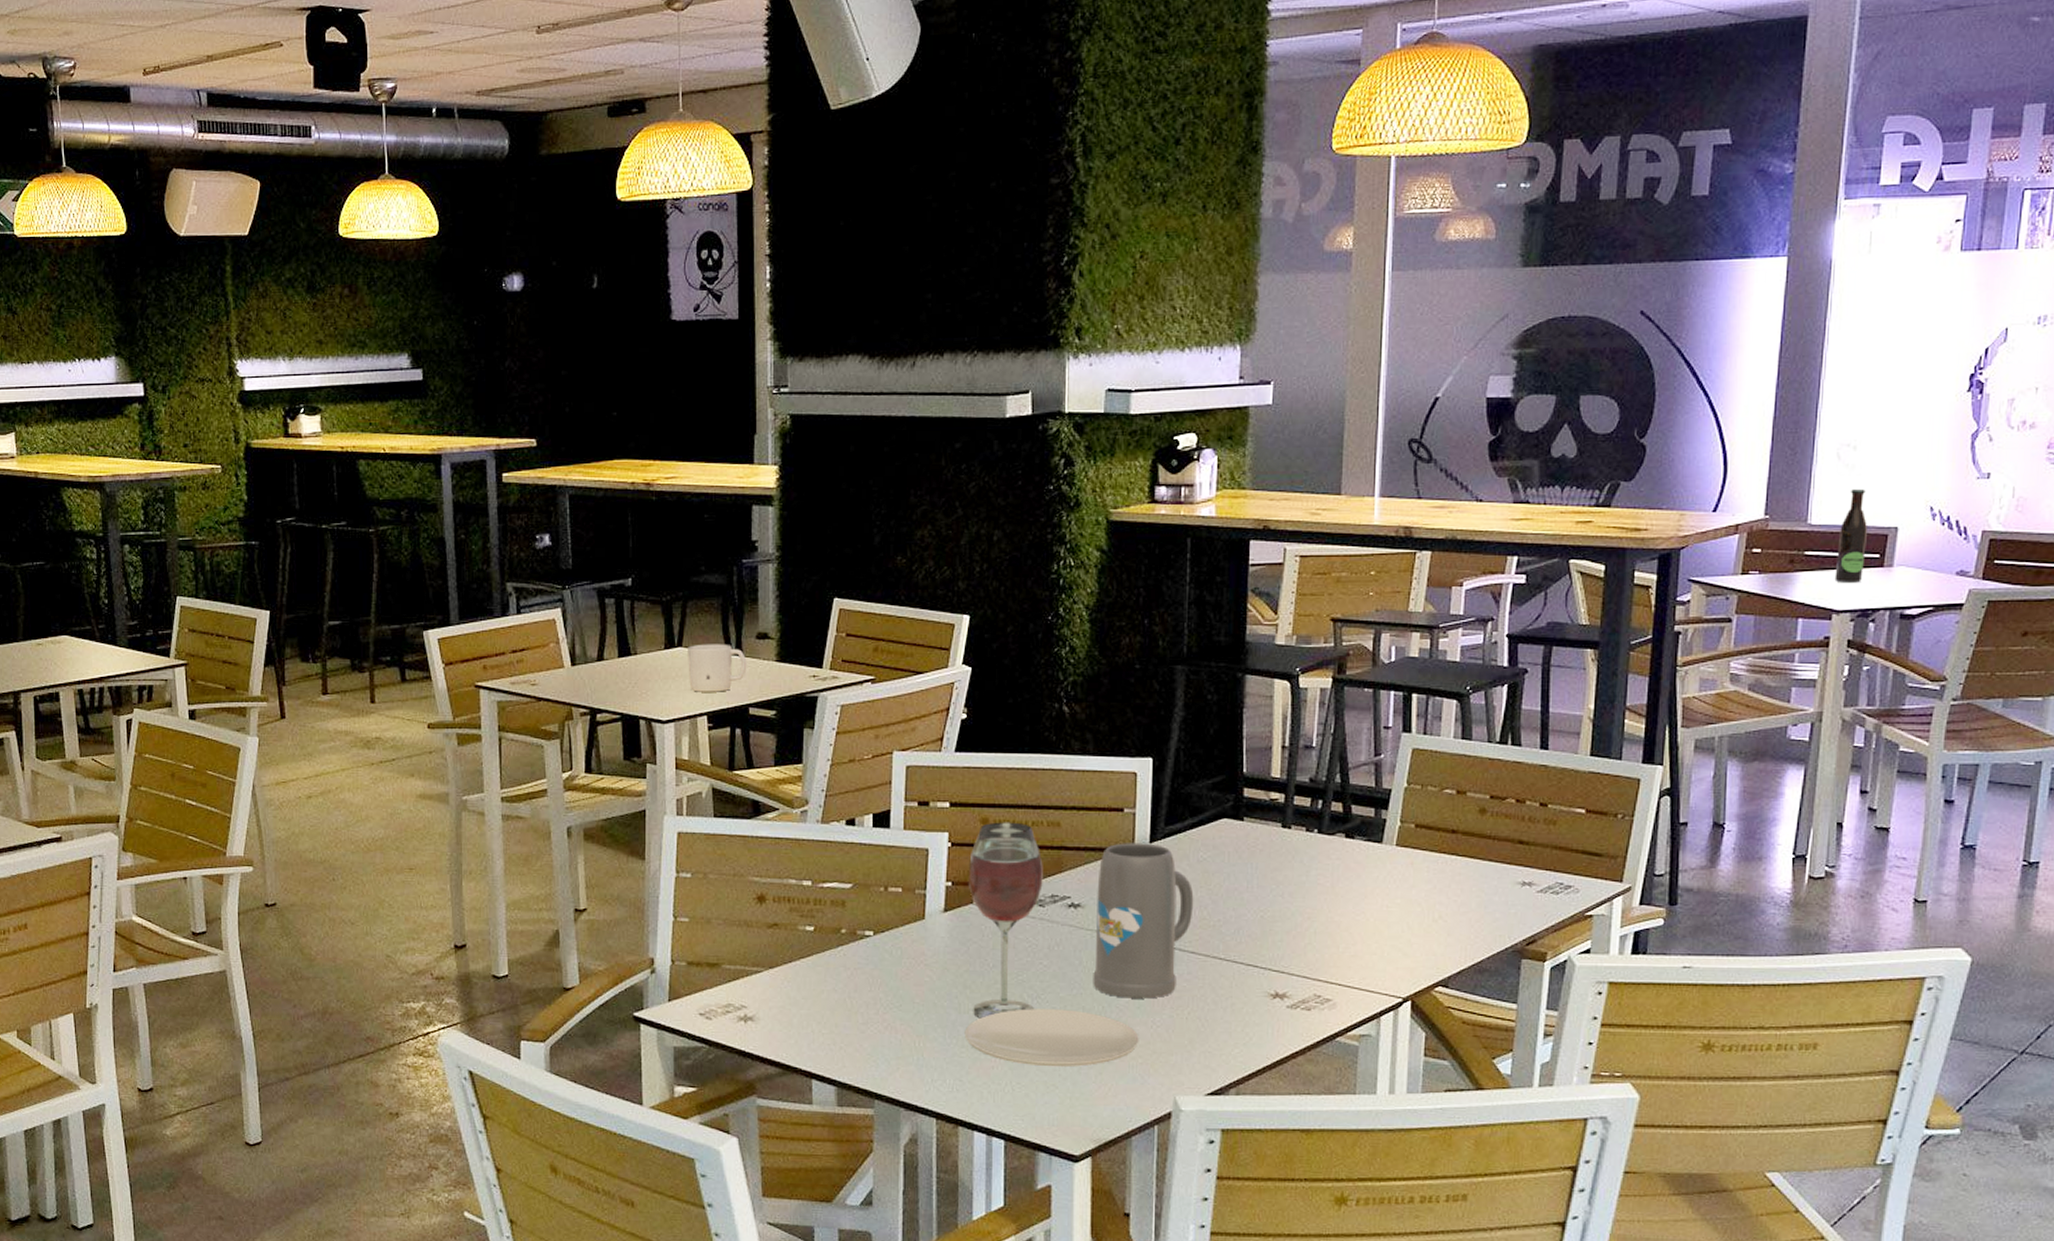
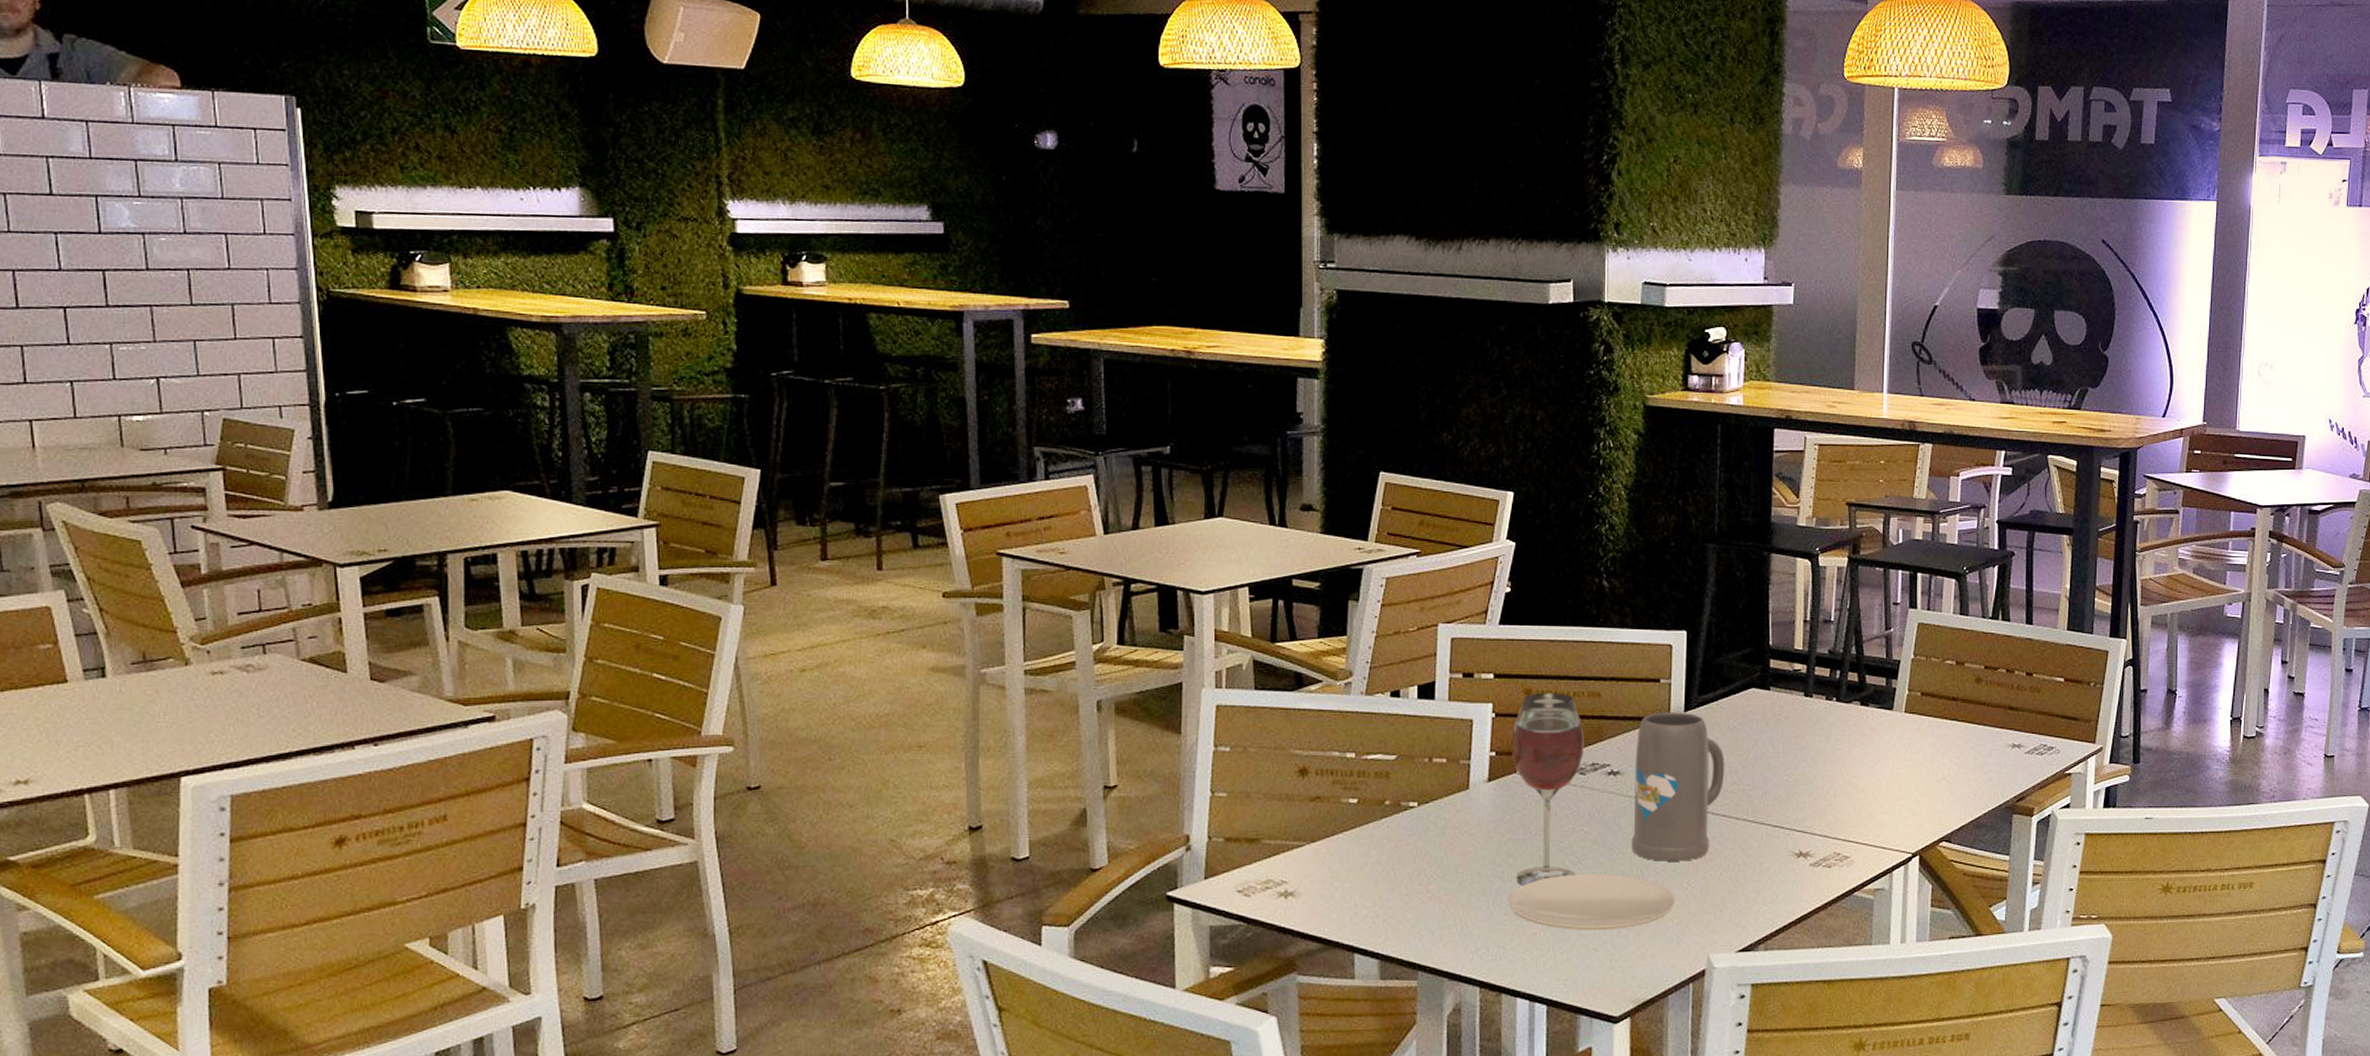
mug: present [688,644,747,692] -> none [1229,514,1291,563]
bottle: present [1834,489,1867,583] -> none [2258,402,2282,482]

